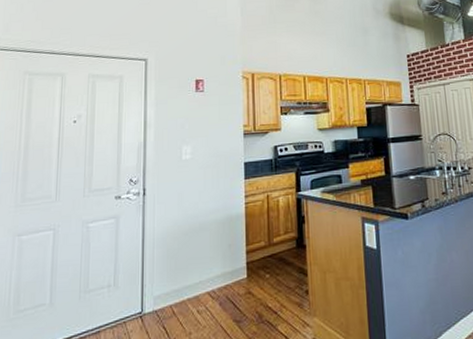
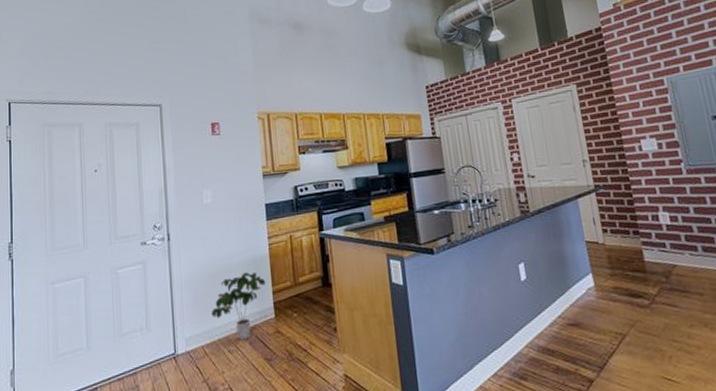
potted plant: none [183,230,240,300] -> present [212,272,266,340]

